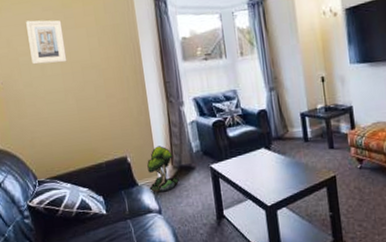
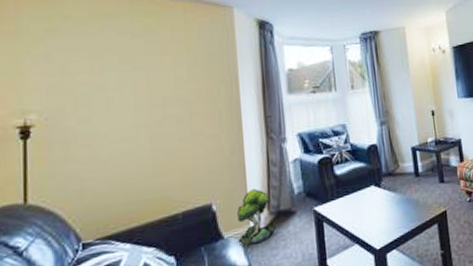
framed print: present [26,20,67,65] -> none [92,44,144,96]

